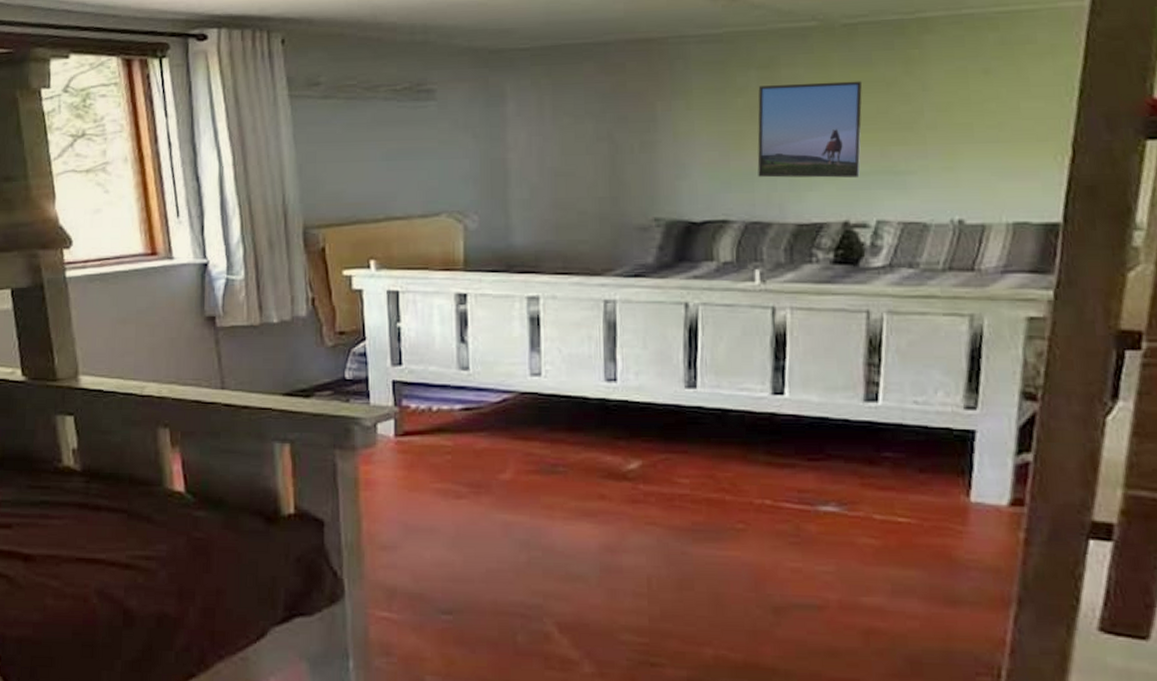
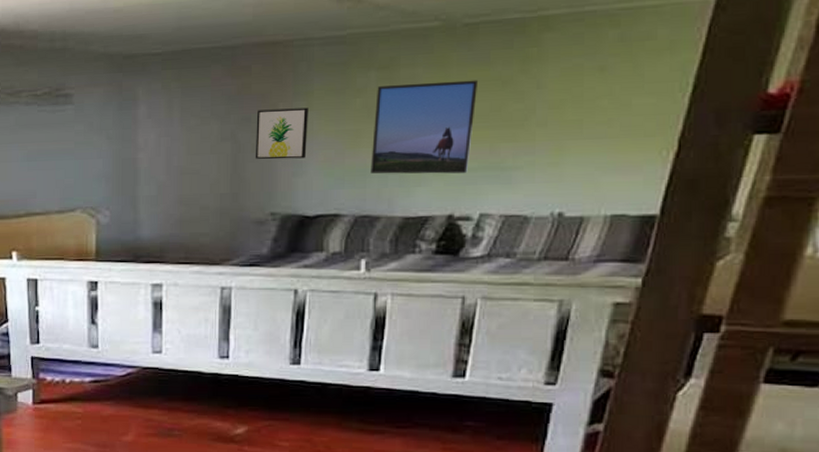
wall art: none [633,107,689,161] -> present [255,107,308,160]

